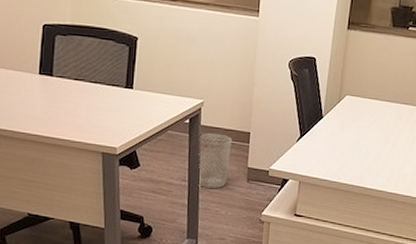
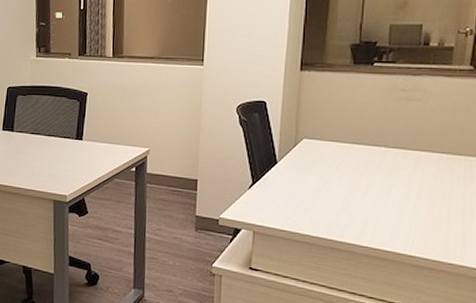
wastebasket: present [198,133,232,188] -> none [144,181,178,237]

